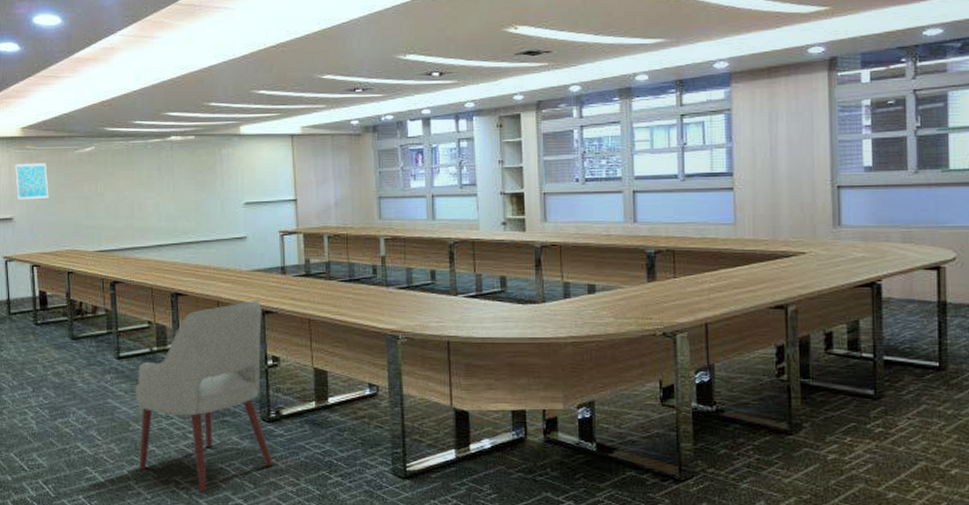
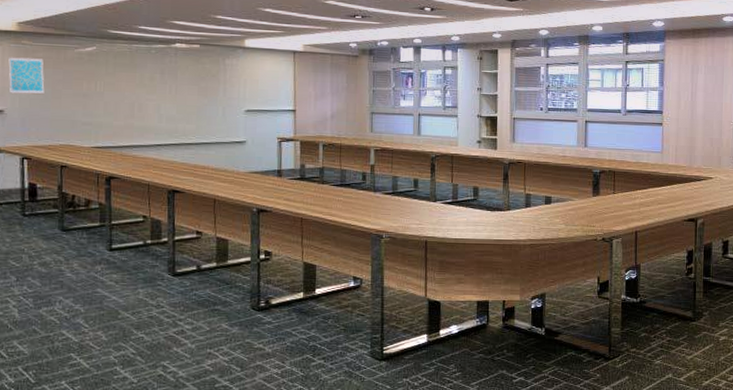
chair: present [135,301,273,492] -> none [126,200,261,375]

